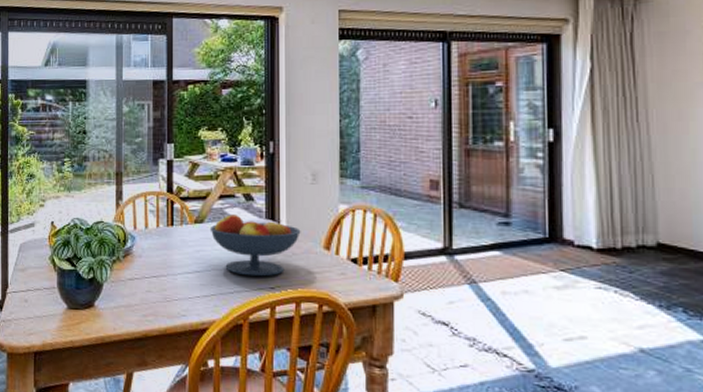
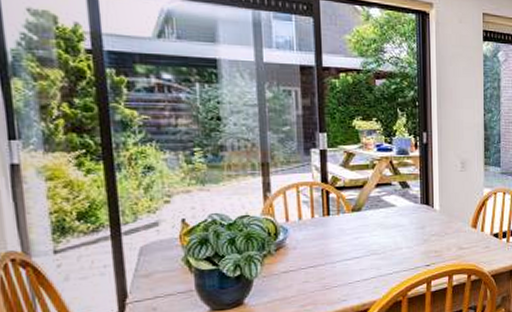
fruit bowl: present [210,214,301,277] -> none [367,202,452,257]

